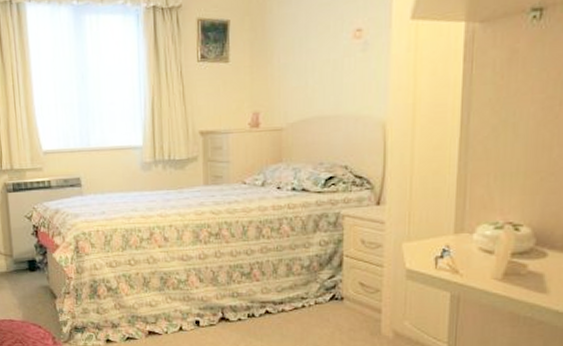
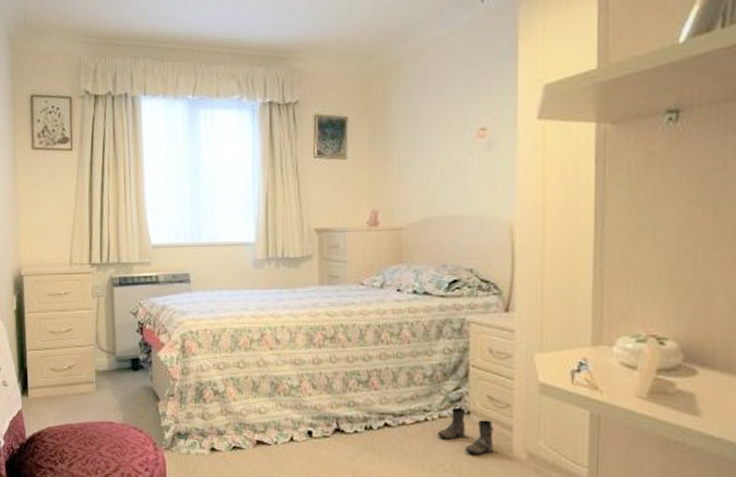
boots: none [313,293,364,335] -> present [437,407,494,454]

